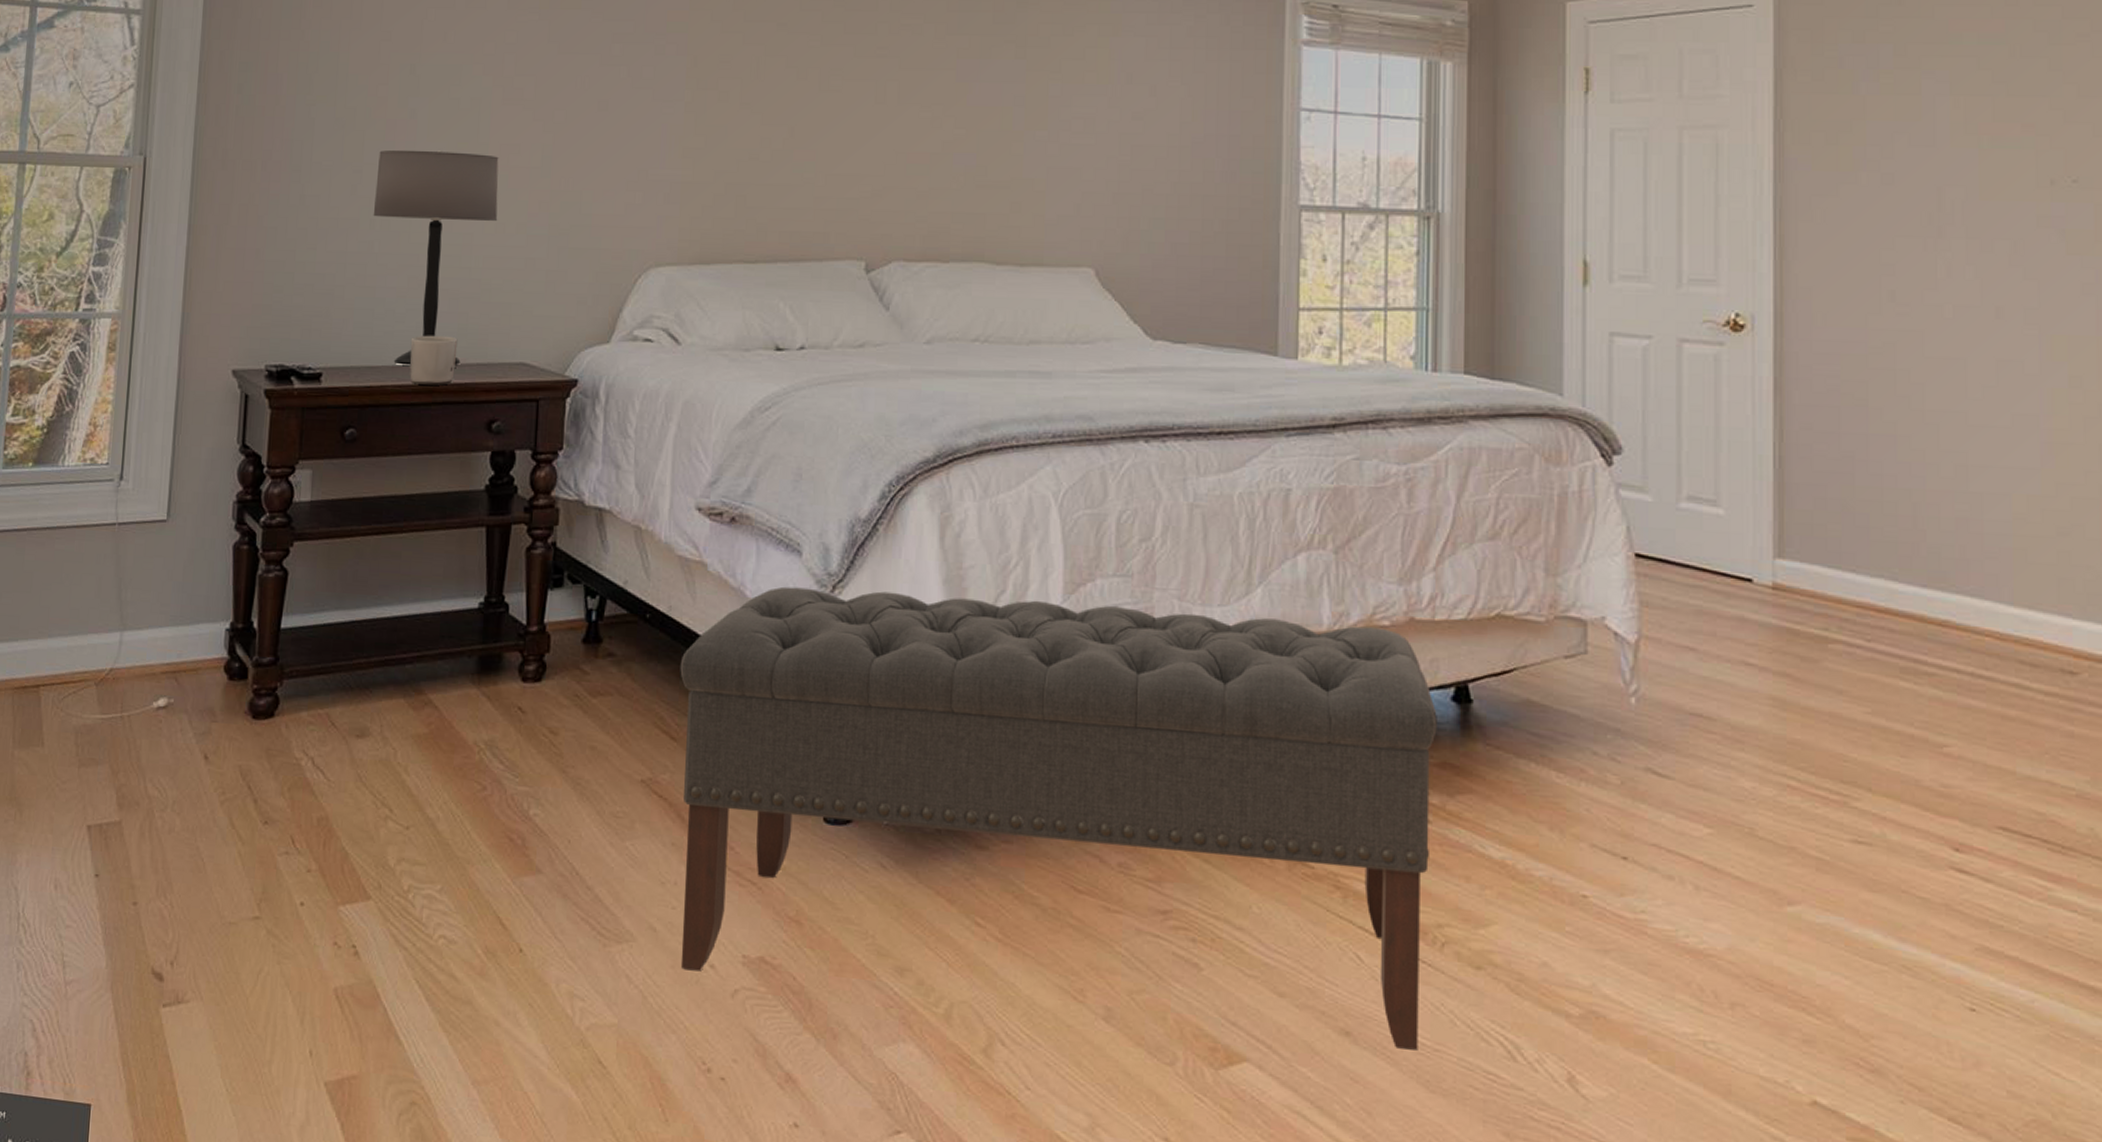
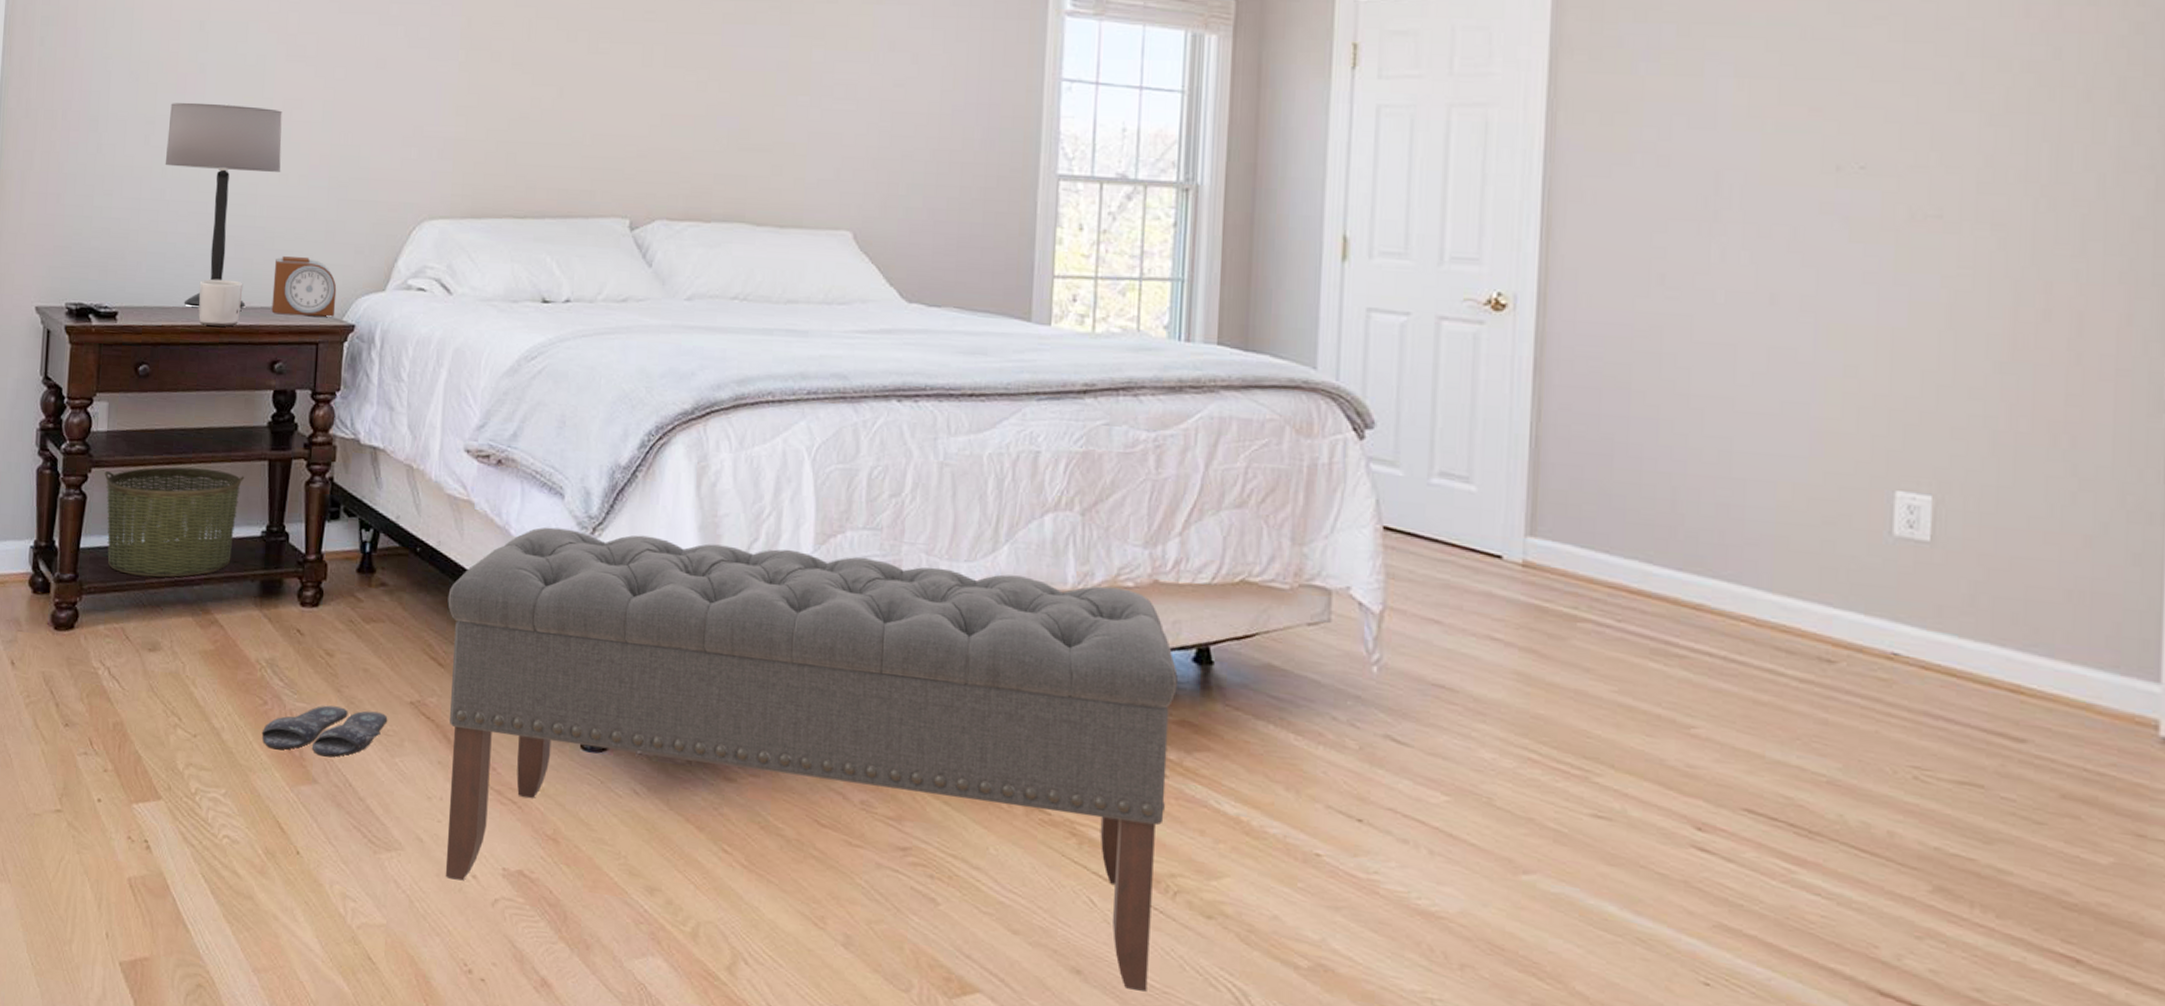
basket: none [307,537,461,658] -> present [104,467,245,578]
slippers: none [480,788,616,844] -> present [261,705,387,757]
alarm clock: none [488,309,558,372] -> present [271,256,337,317]

